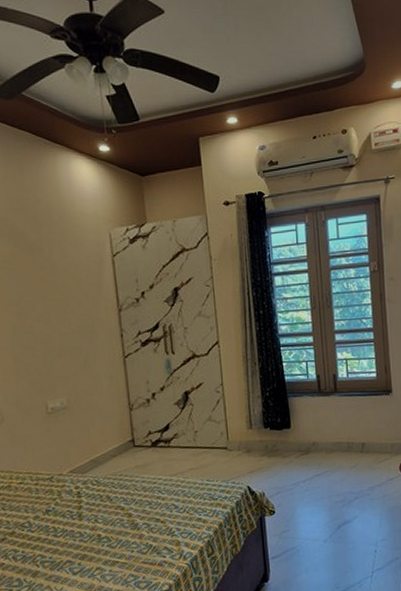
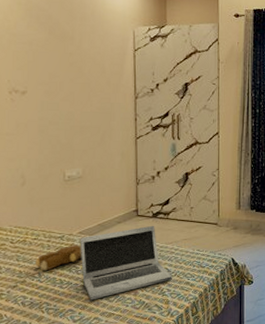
teddy bear: none [23,485,76,519] -> present [35,244,82,271]
laptop: none [71,455,181,548] -> present [80,225,172,301]

